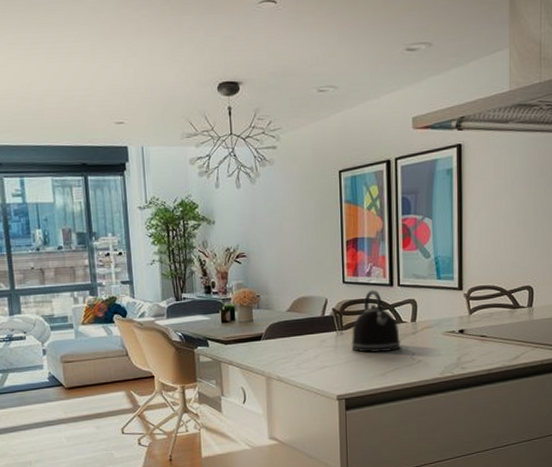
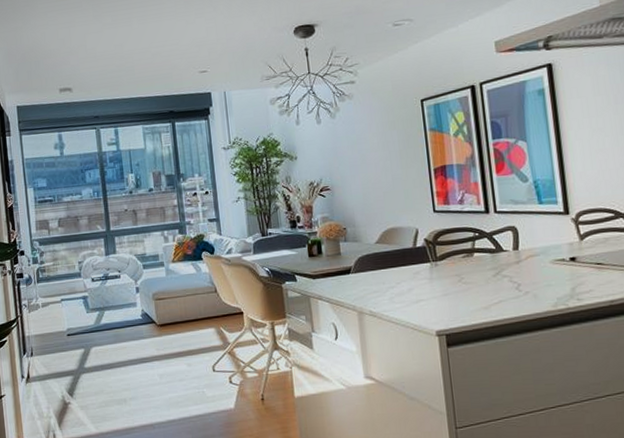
kettle: present [351,289,401,353] -> none [447,217,504,284]

